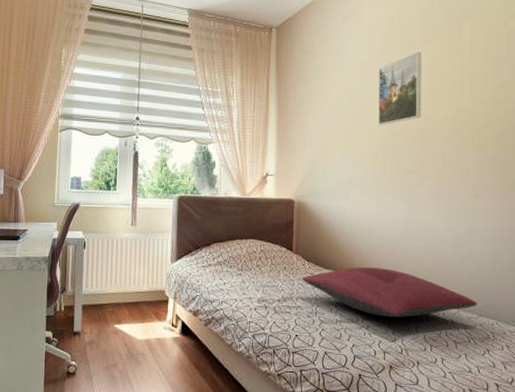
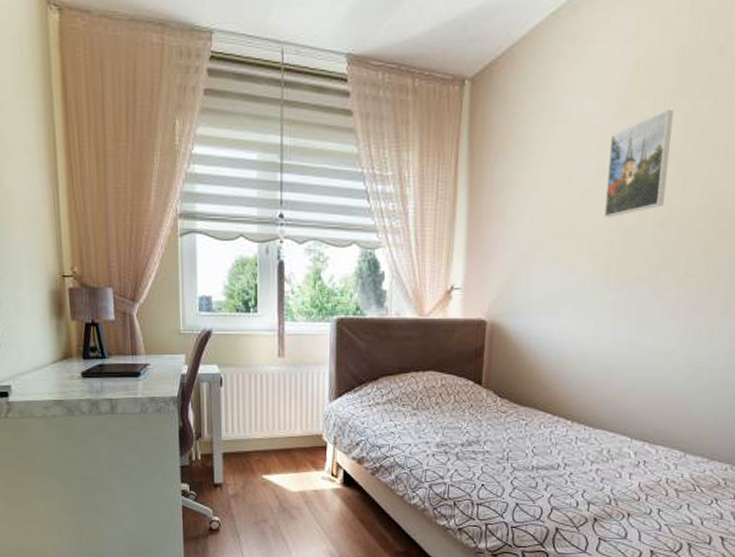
pillow: present [301,267,478,318] -> none [491,403,711,463]

